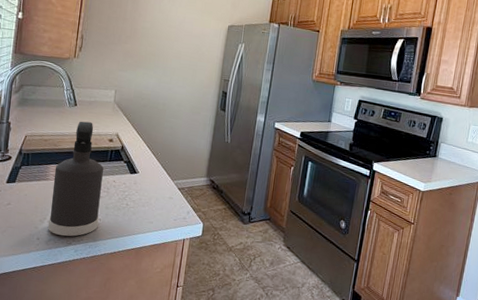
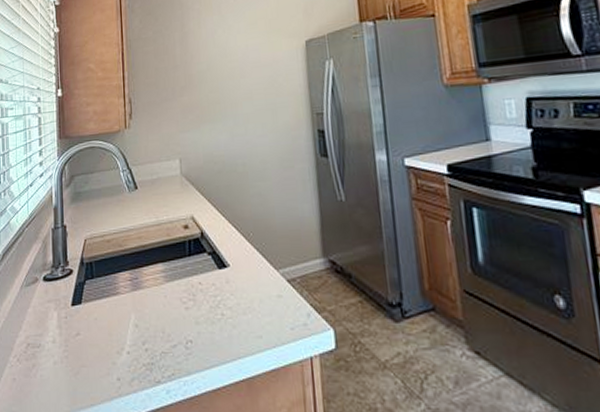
spray bottle: present [48,121,104,237] -> none [124,207,190,372]

